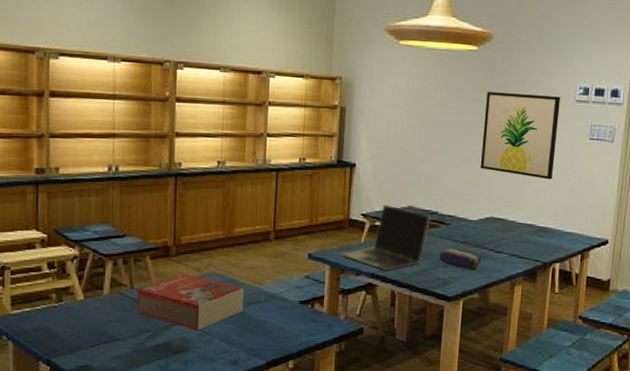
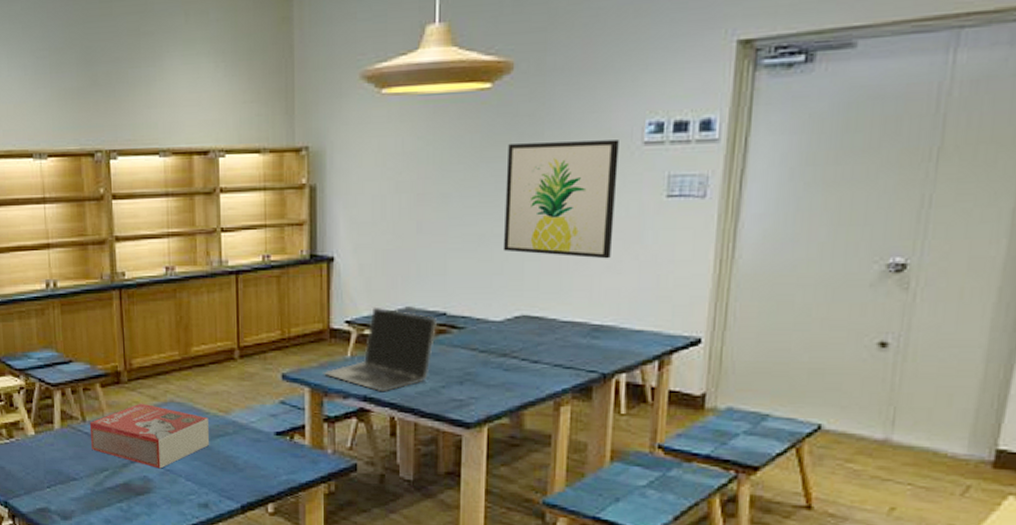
pencil case: present [438,248,481,271] -> none [451,360,510,388]

